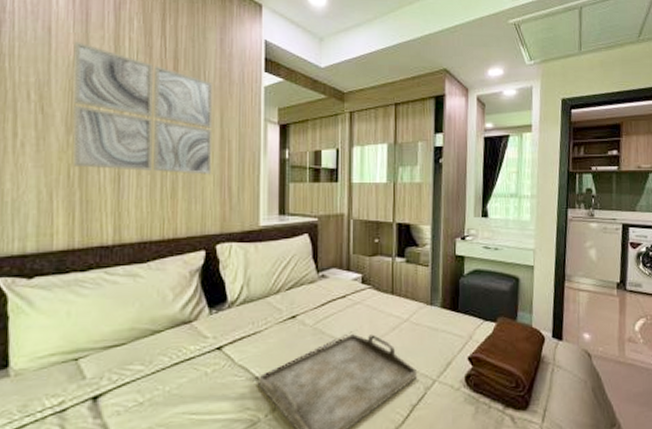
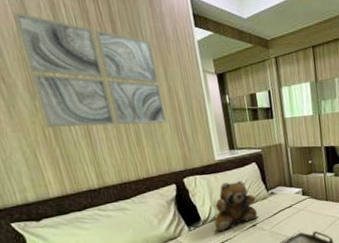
teddy bear: none [244,255,301,321] -> present [214,180,259,233]

